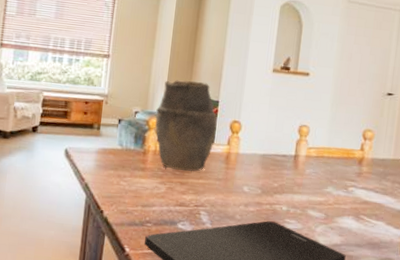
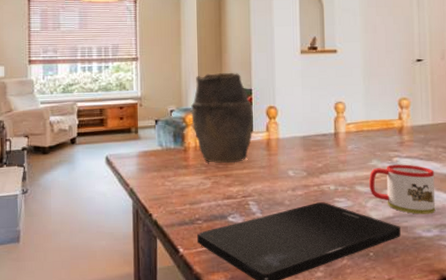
mug: none [321,193,388,247] -> present [369,164,436,215]

